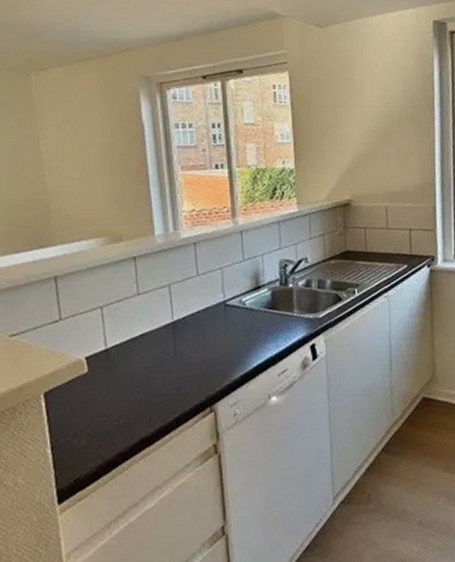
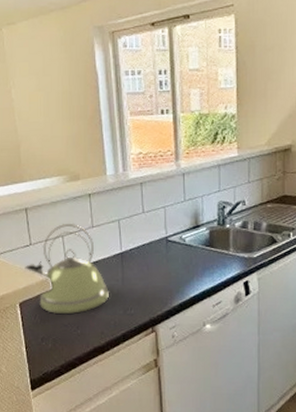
kettle: none [52,291,158,403] -> present [25,223,109,315]

